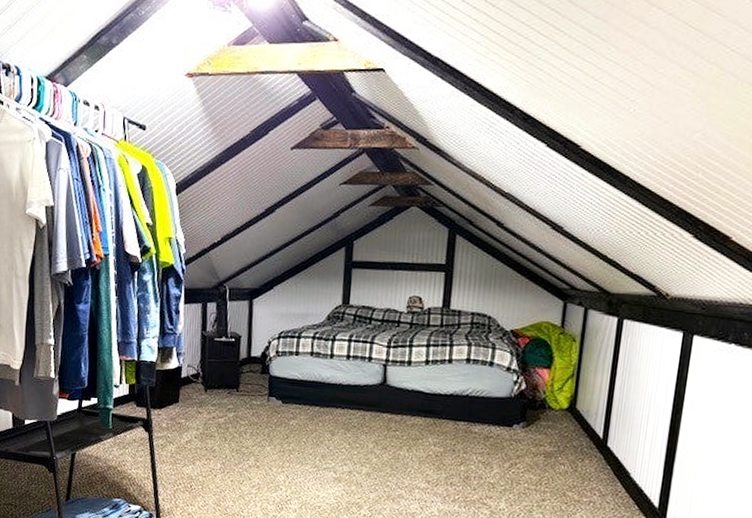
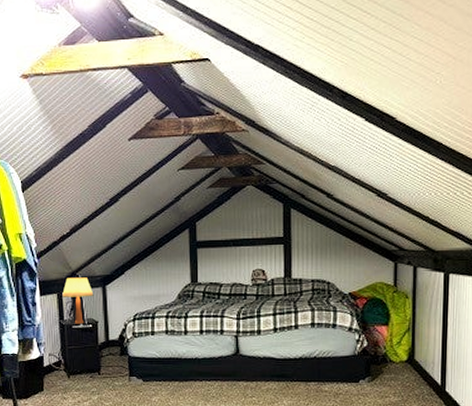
table lamp: none [207,286,240,338] -> present [62,275,94,324]

